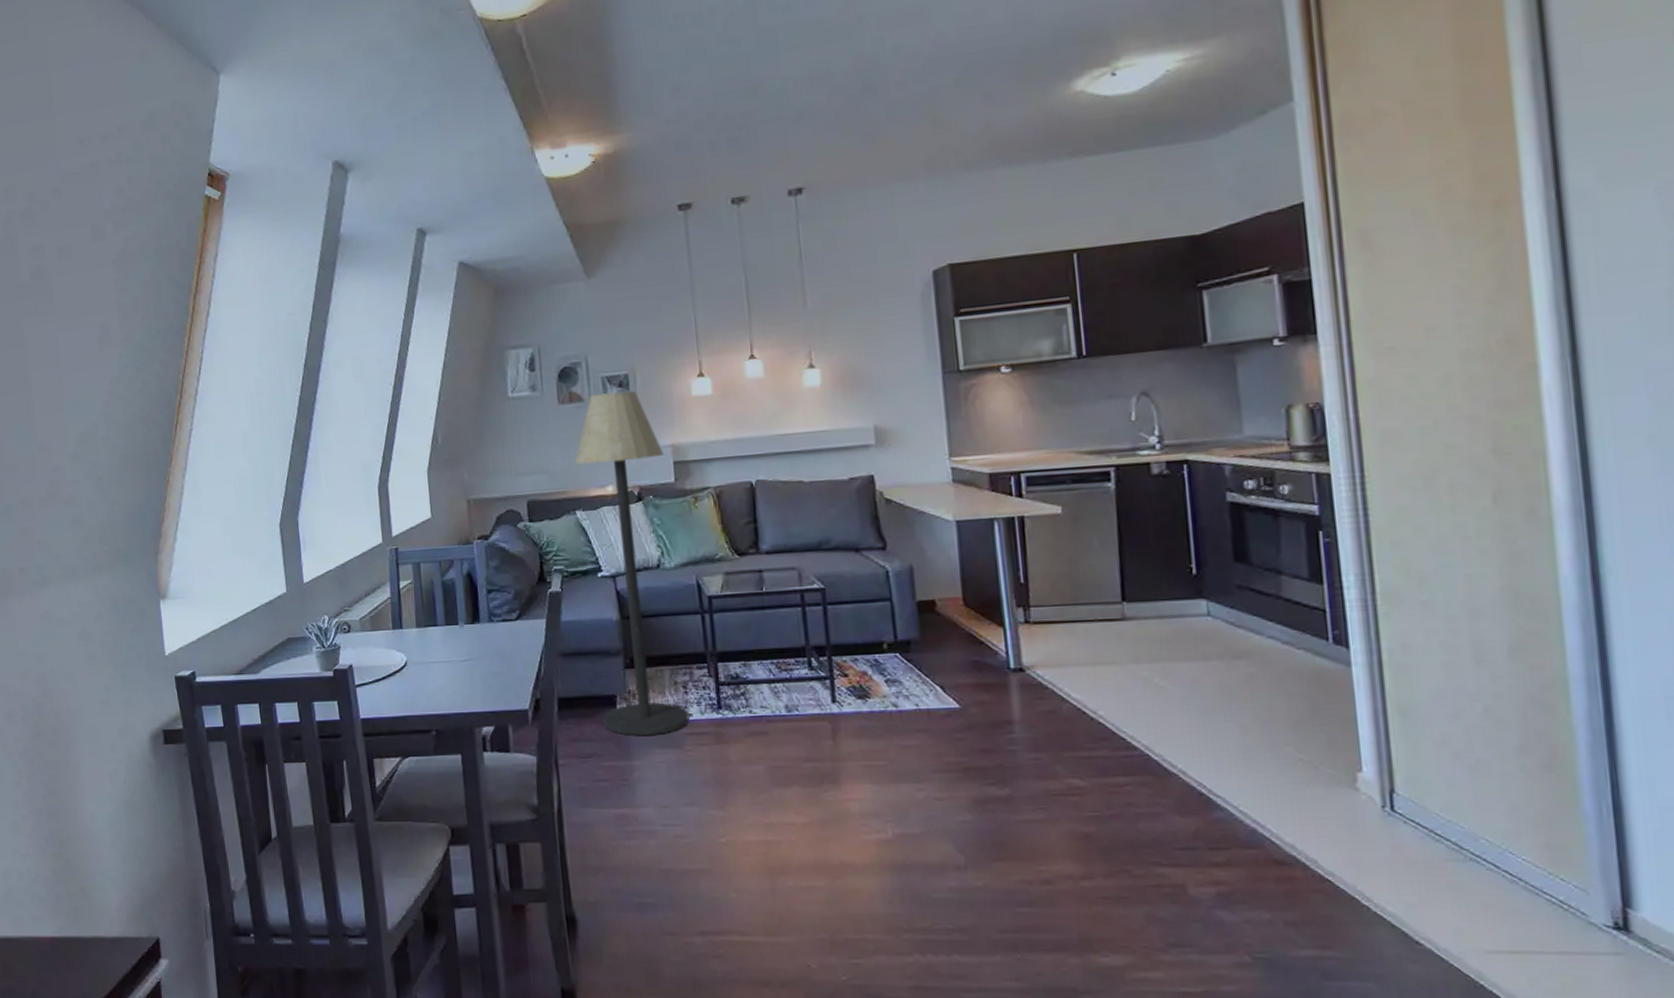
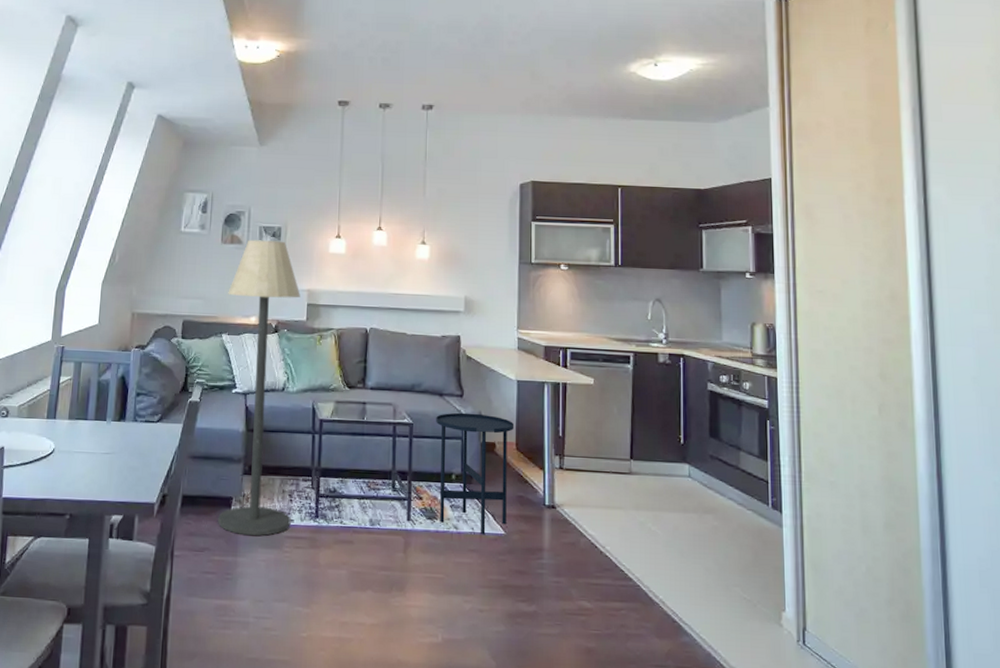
side table: none [854,567,961,711] -> present [436,412,515,535]

